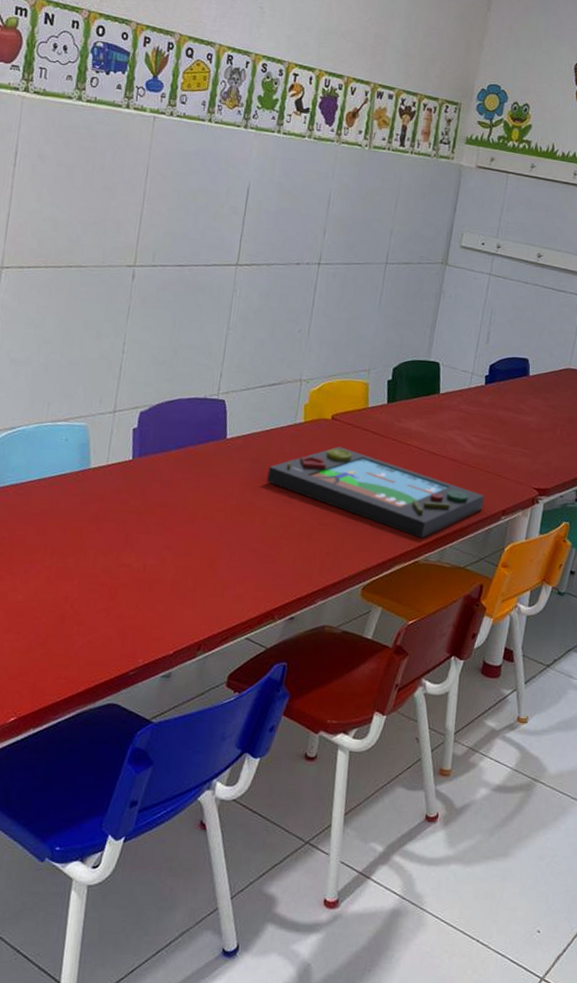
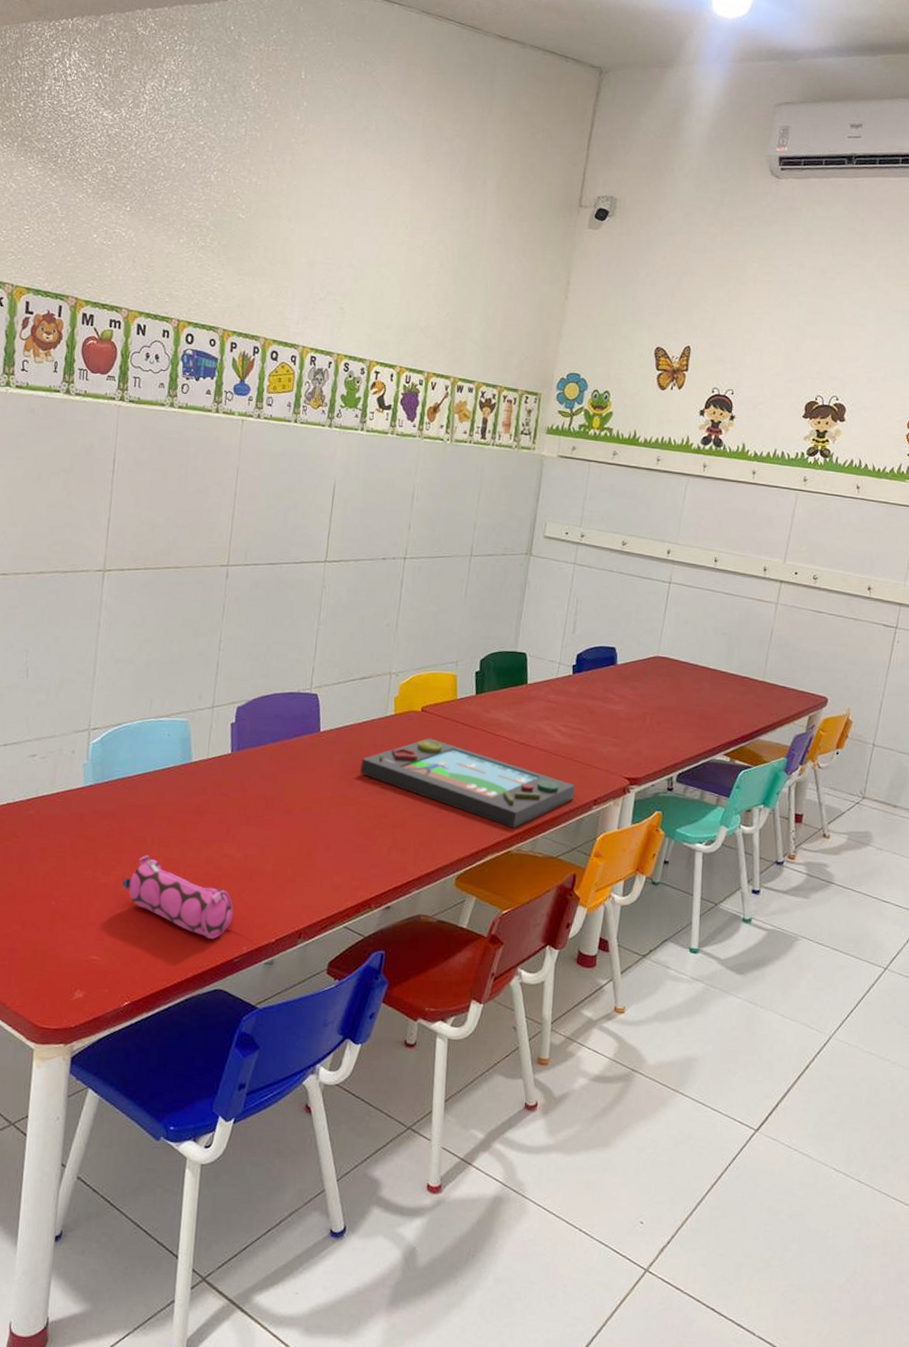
pencil case: none [11,565,130,651] -> present [122,855,233,939]

